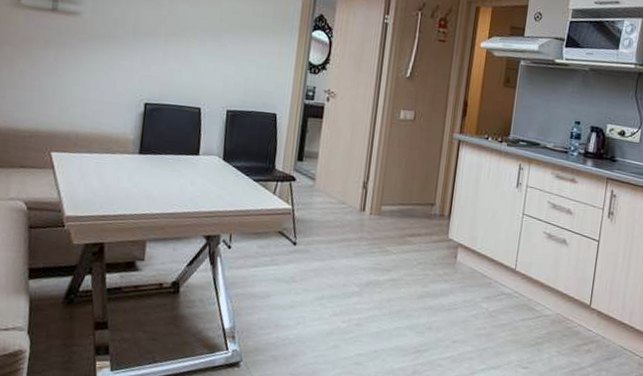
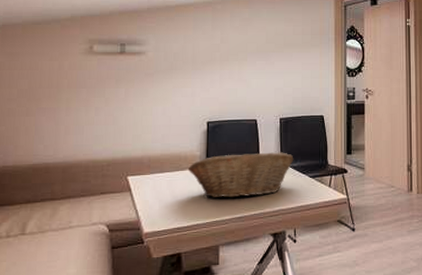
fruit basket: none [119,142,238,193] -> present [189,152,294,198]

